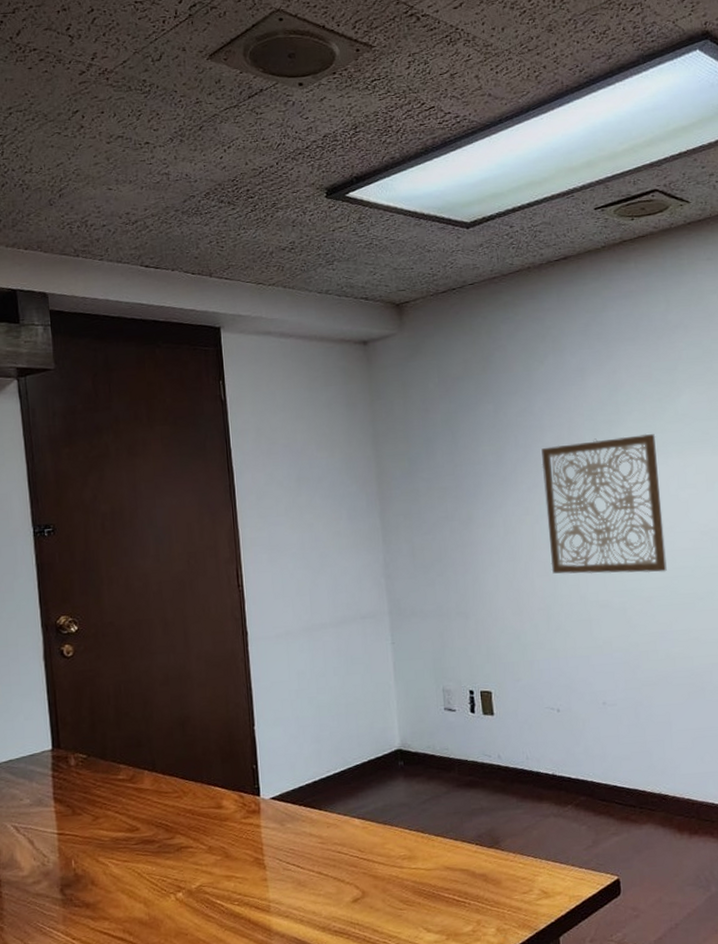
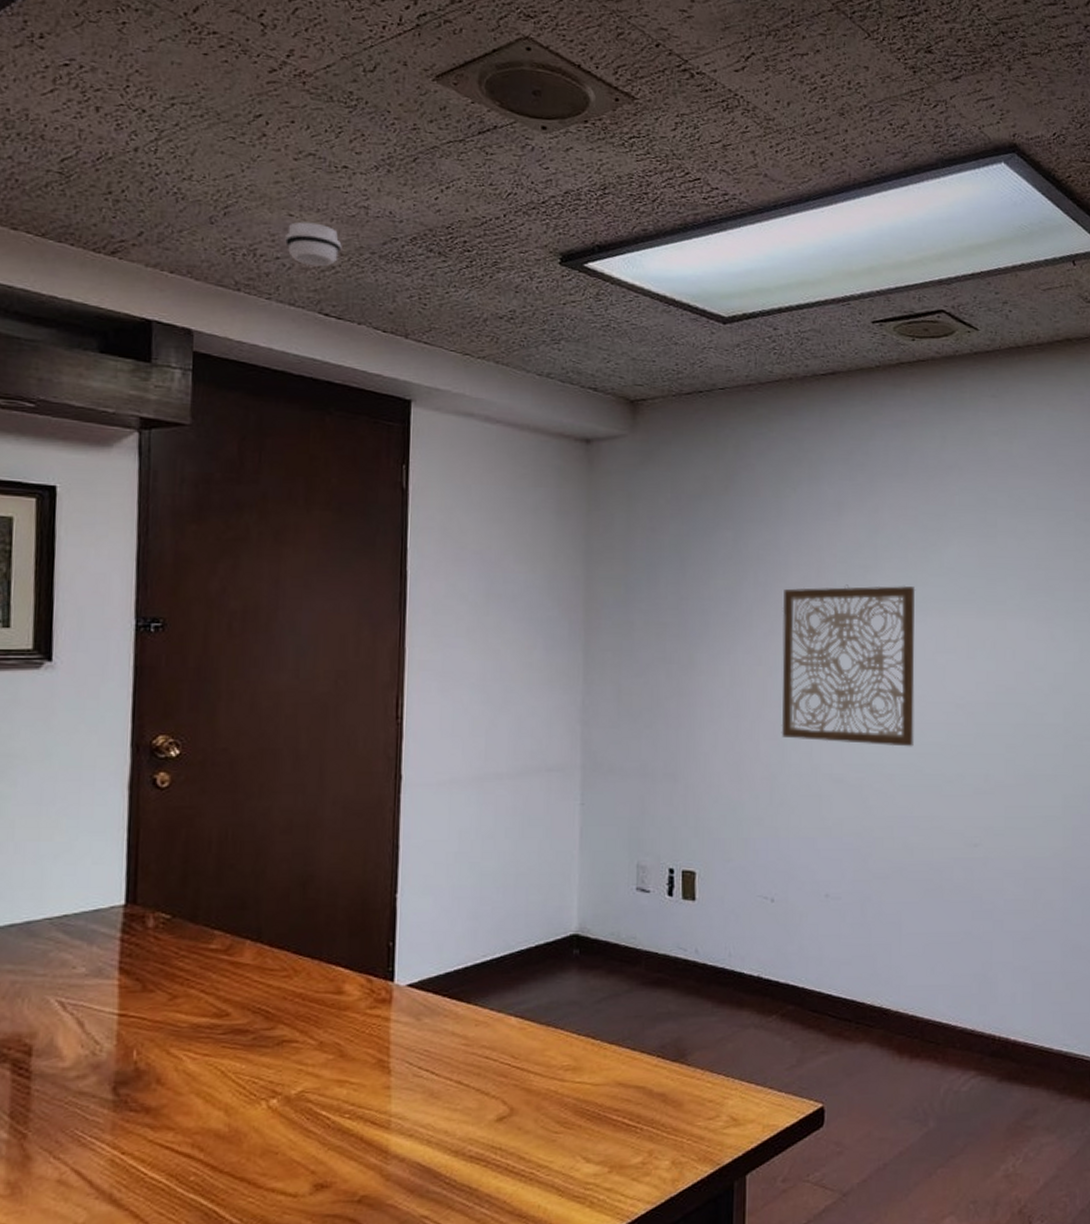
smoke detector: none [107,192,152,228] -> present [284,221,342,267]

